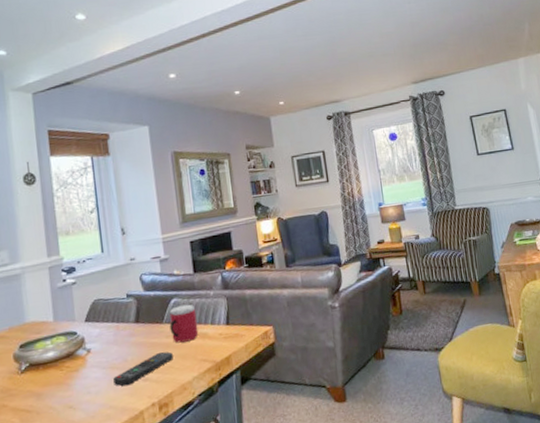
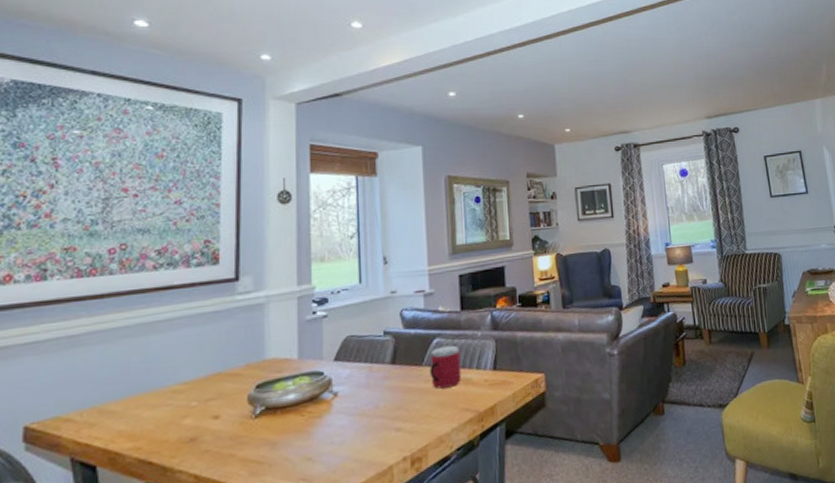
remote control: present [113,351,173,386] -> none [361,398,431,437]

